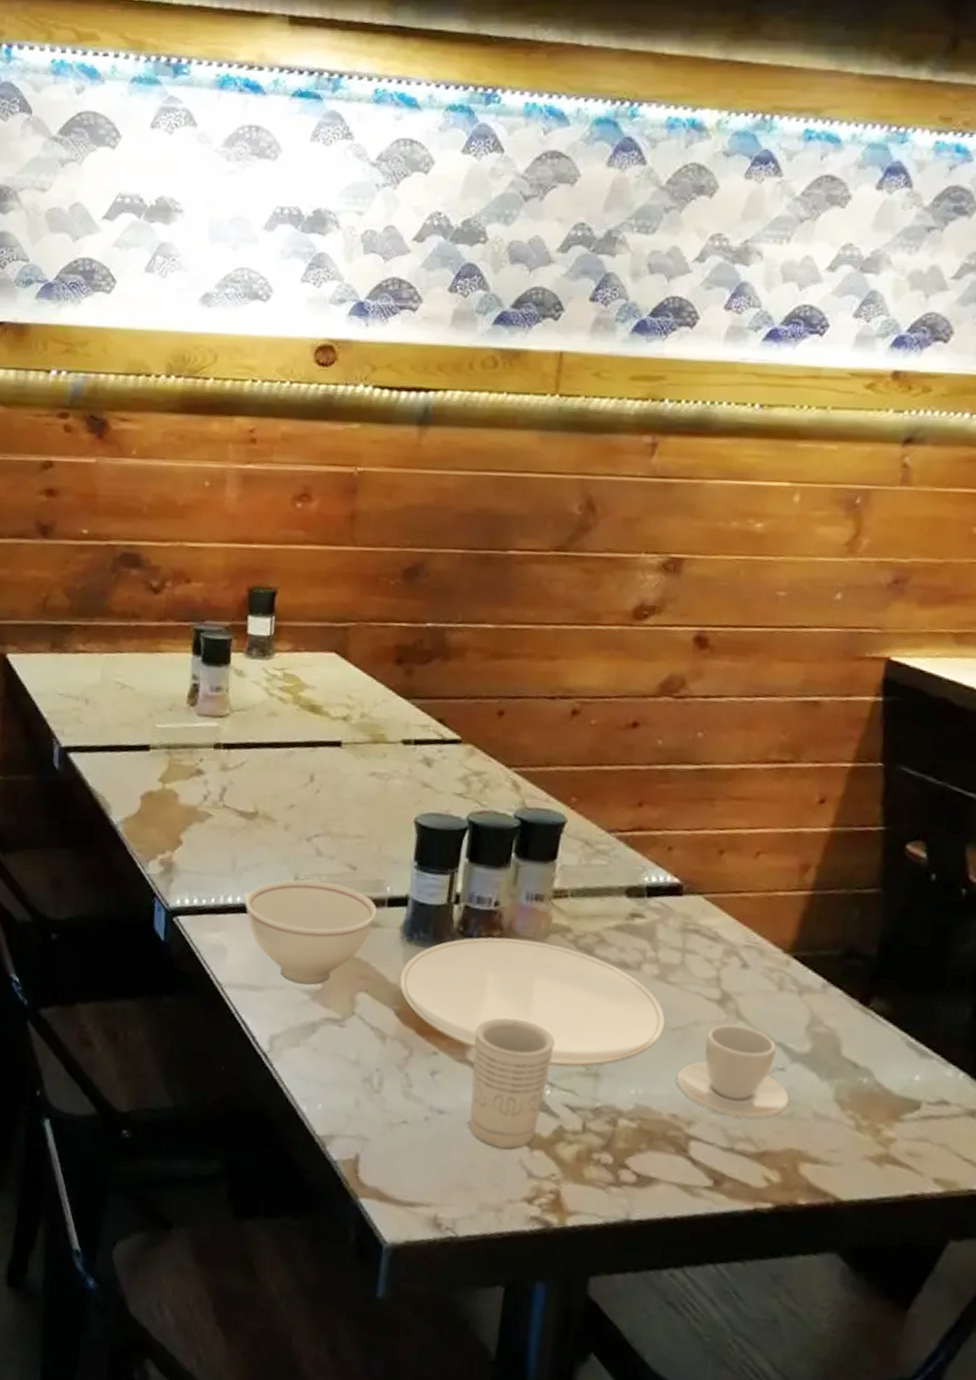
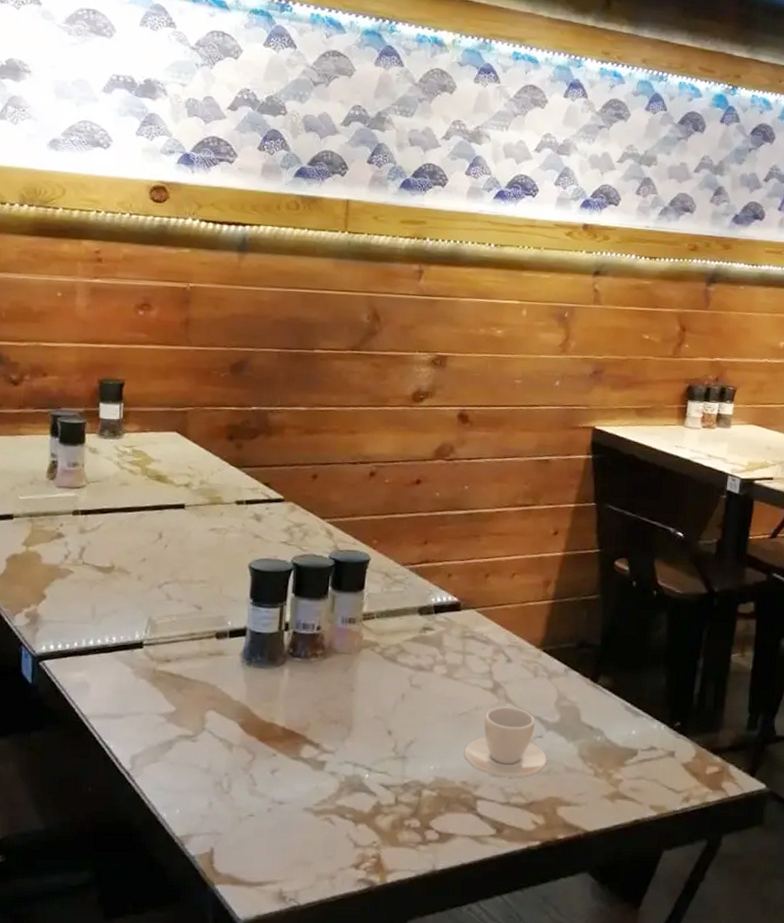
bowl: present [244,879,378,985] -> none [105,620,221,709]
plate: present [399,937,665,1067] -> none [242,654,453,754]
cup: present [469,1017,555,1150] -> none [305,719,370,827]

